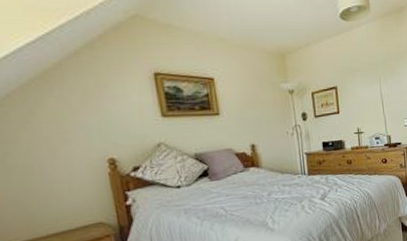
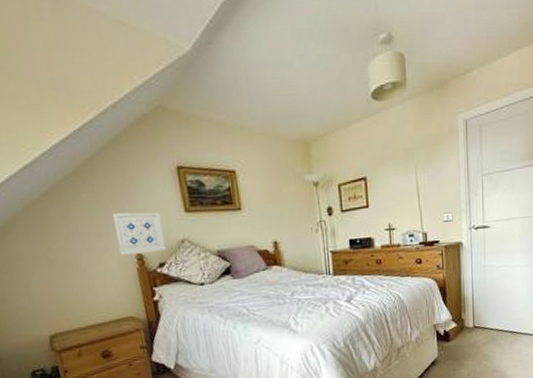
wall art: none [82,116,141,160] -> present [111,212,166,255]

